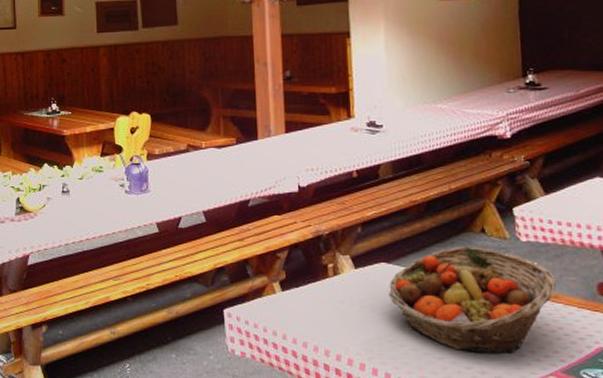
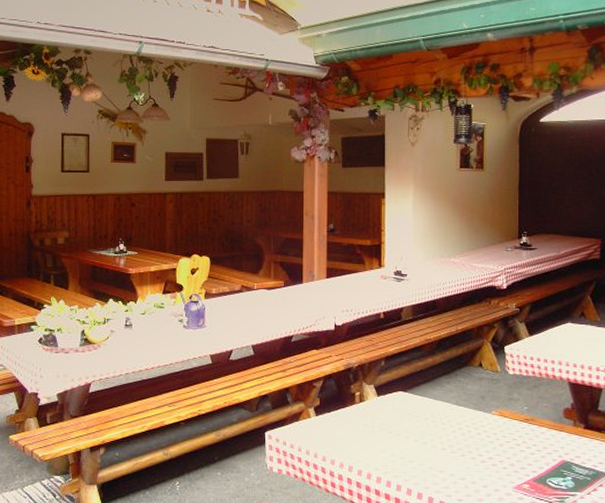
fruit basket: present [388,246,557,354] -> none [403,378,534,467]

